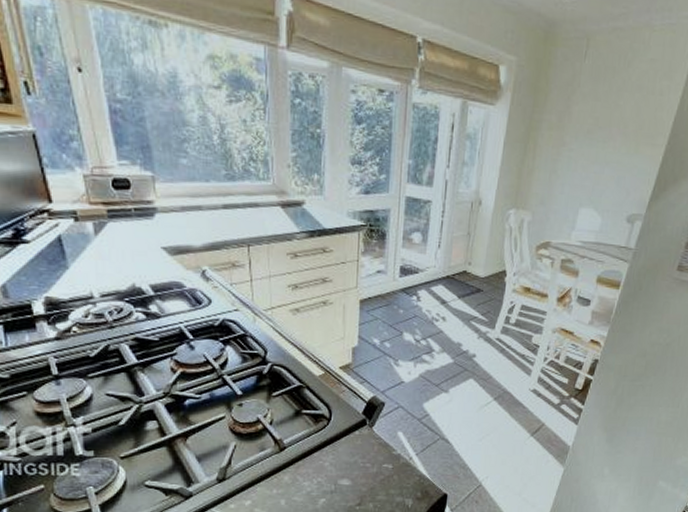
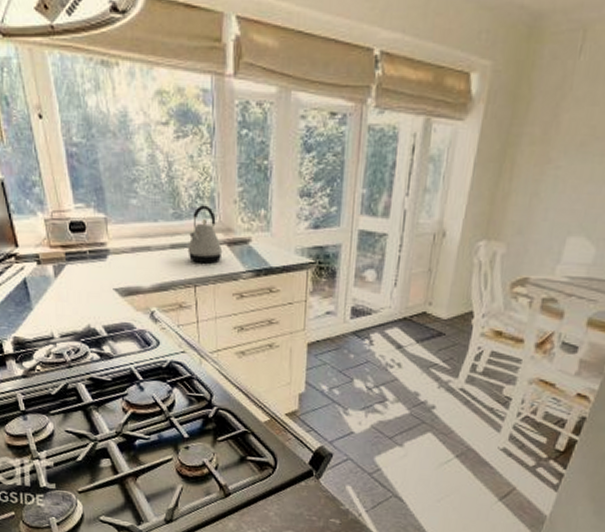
kettle: none [241,167,277,224] -> present [187,205,223,264]

